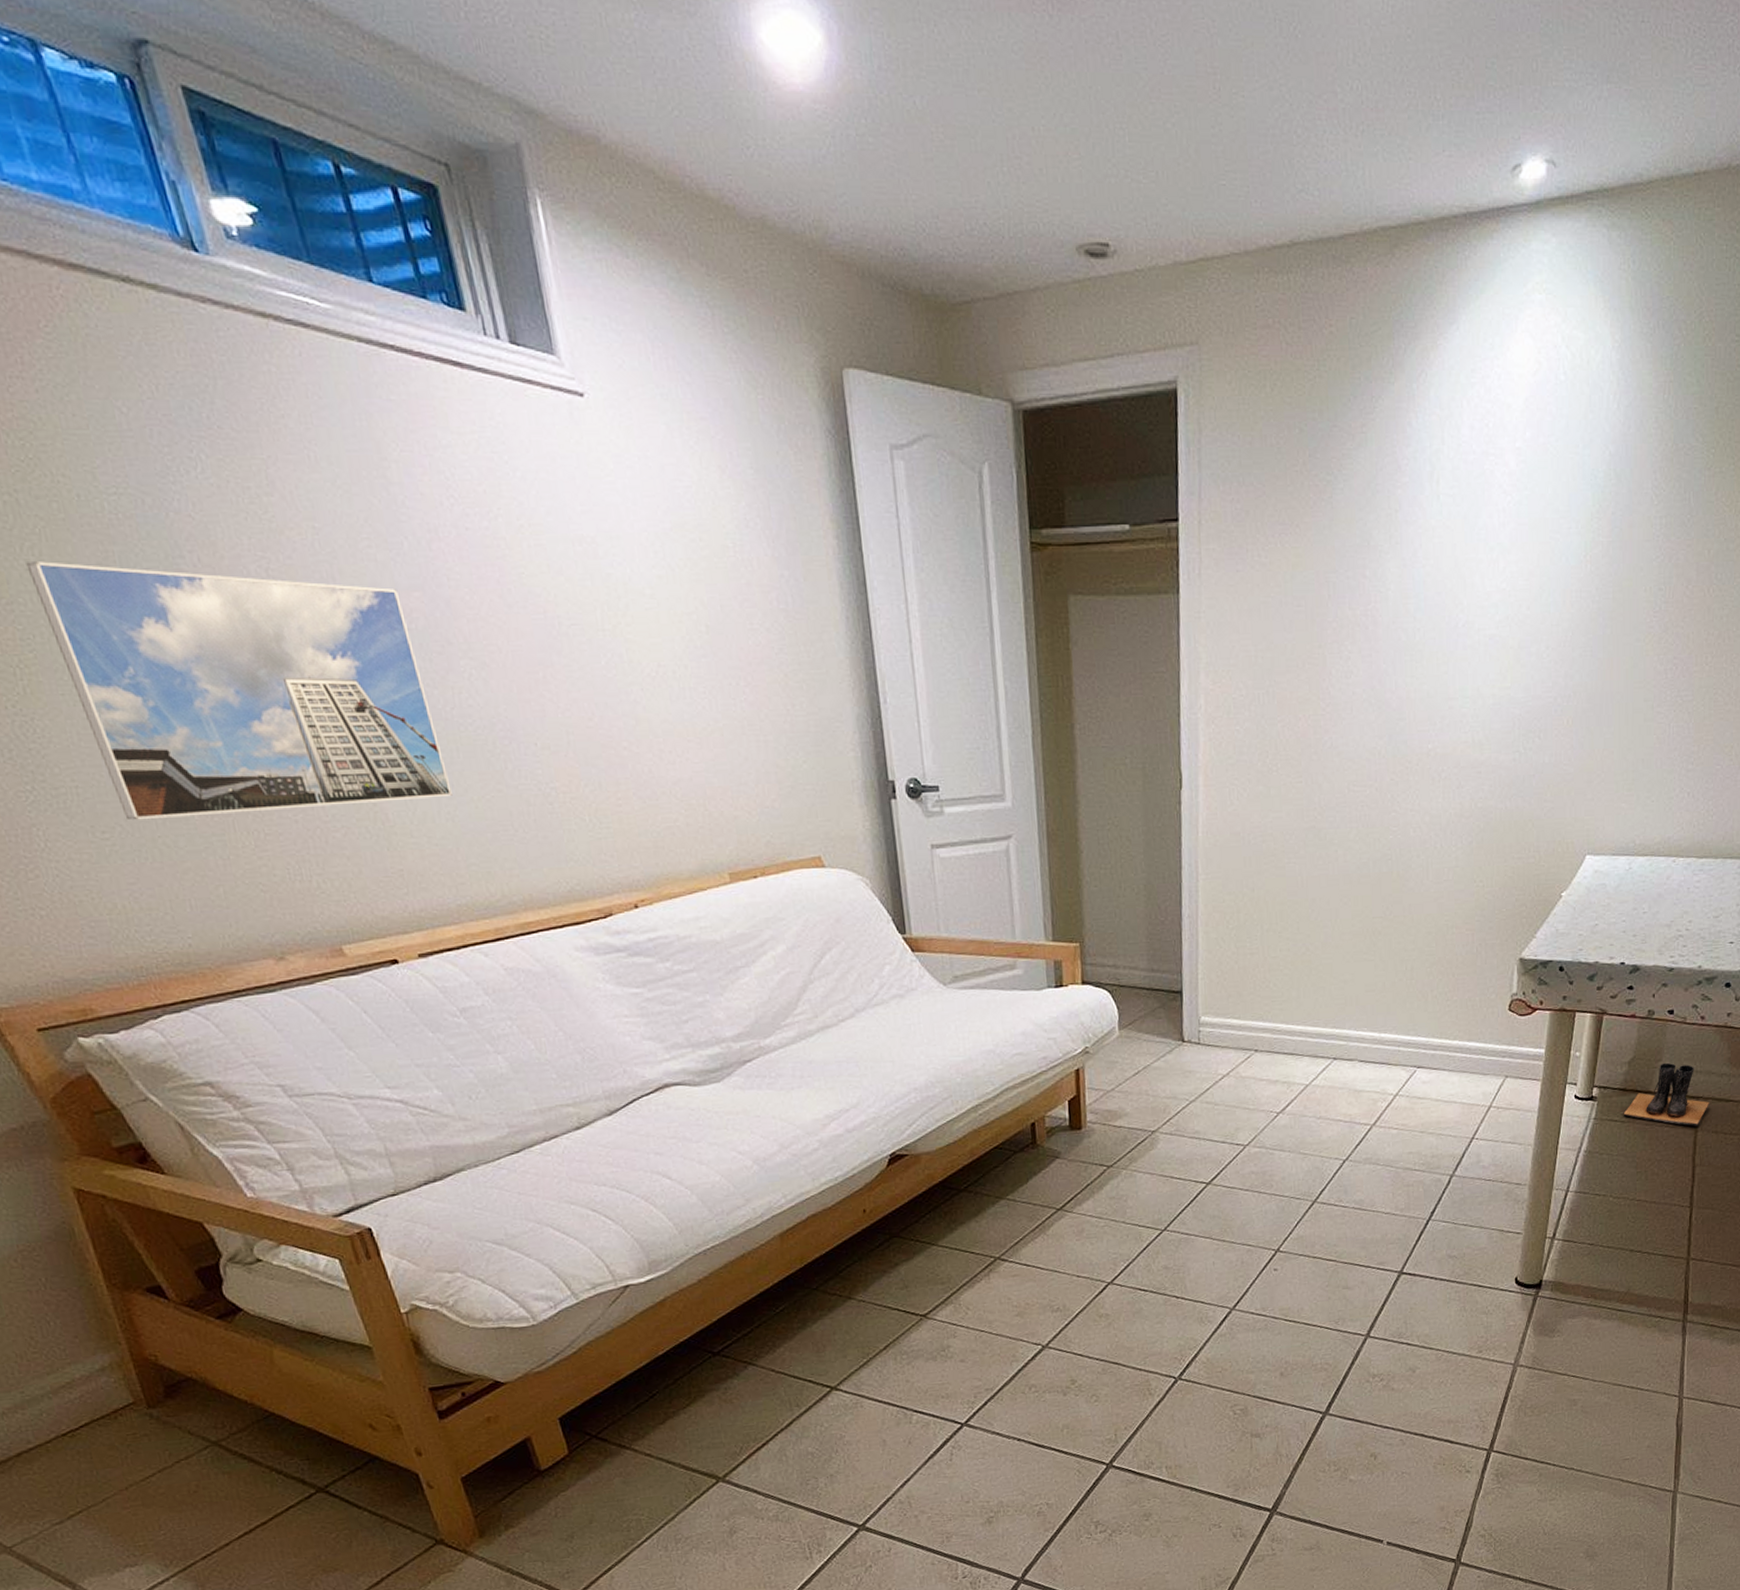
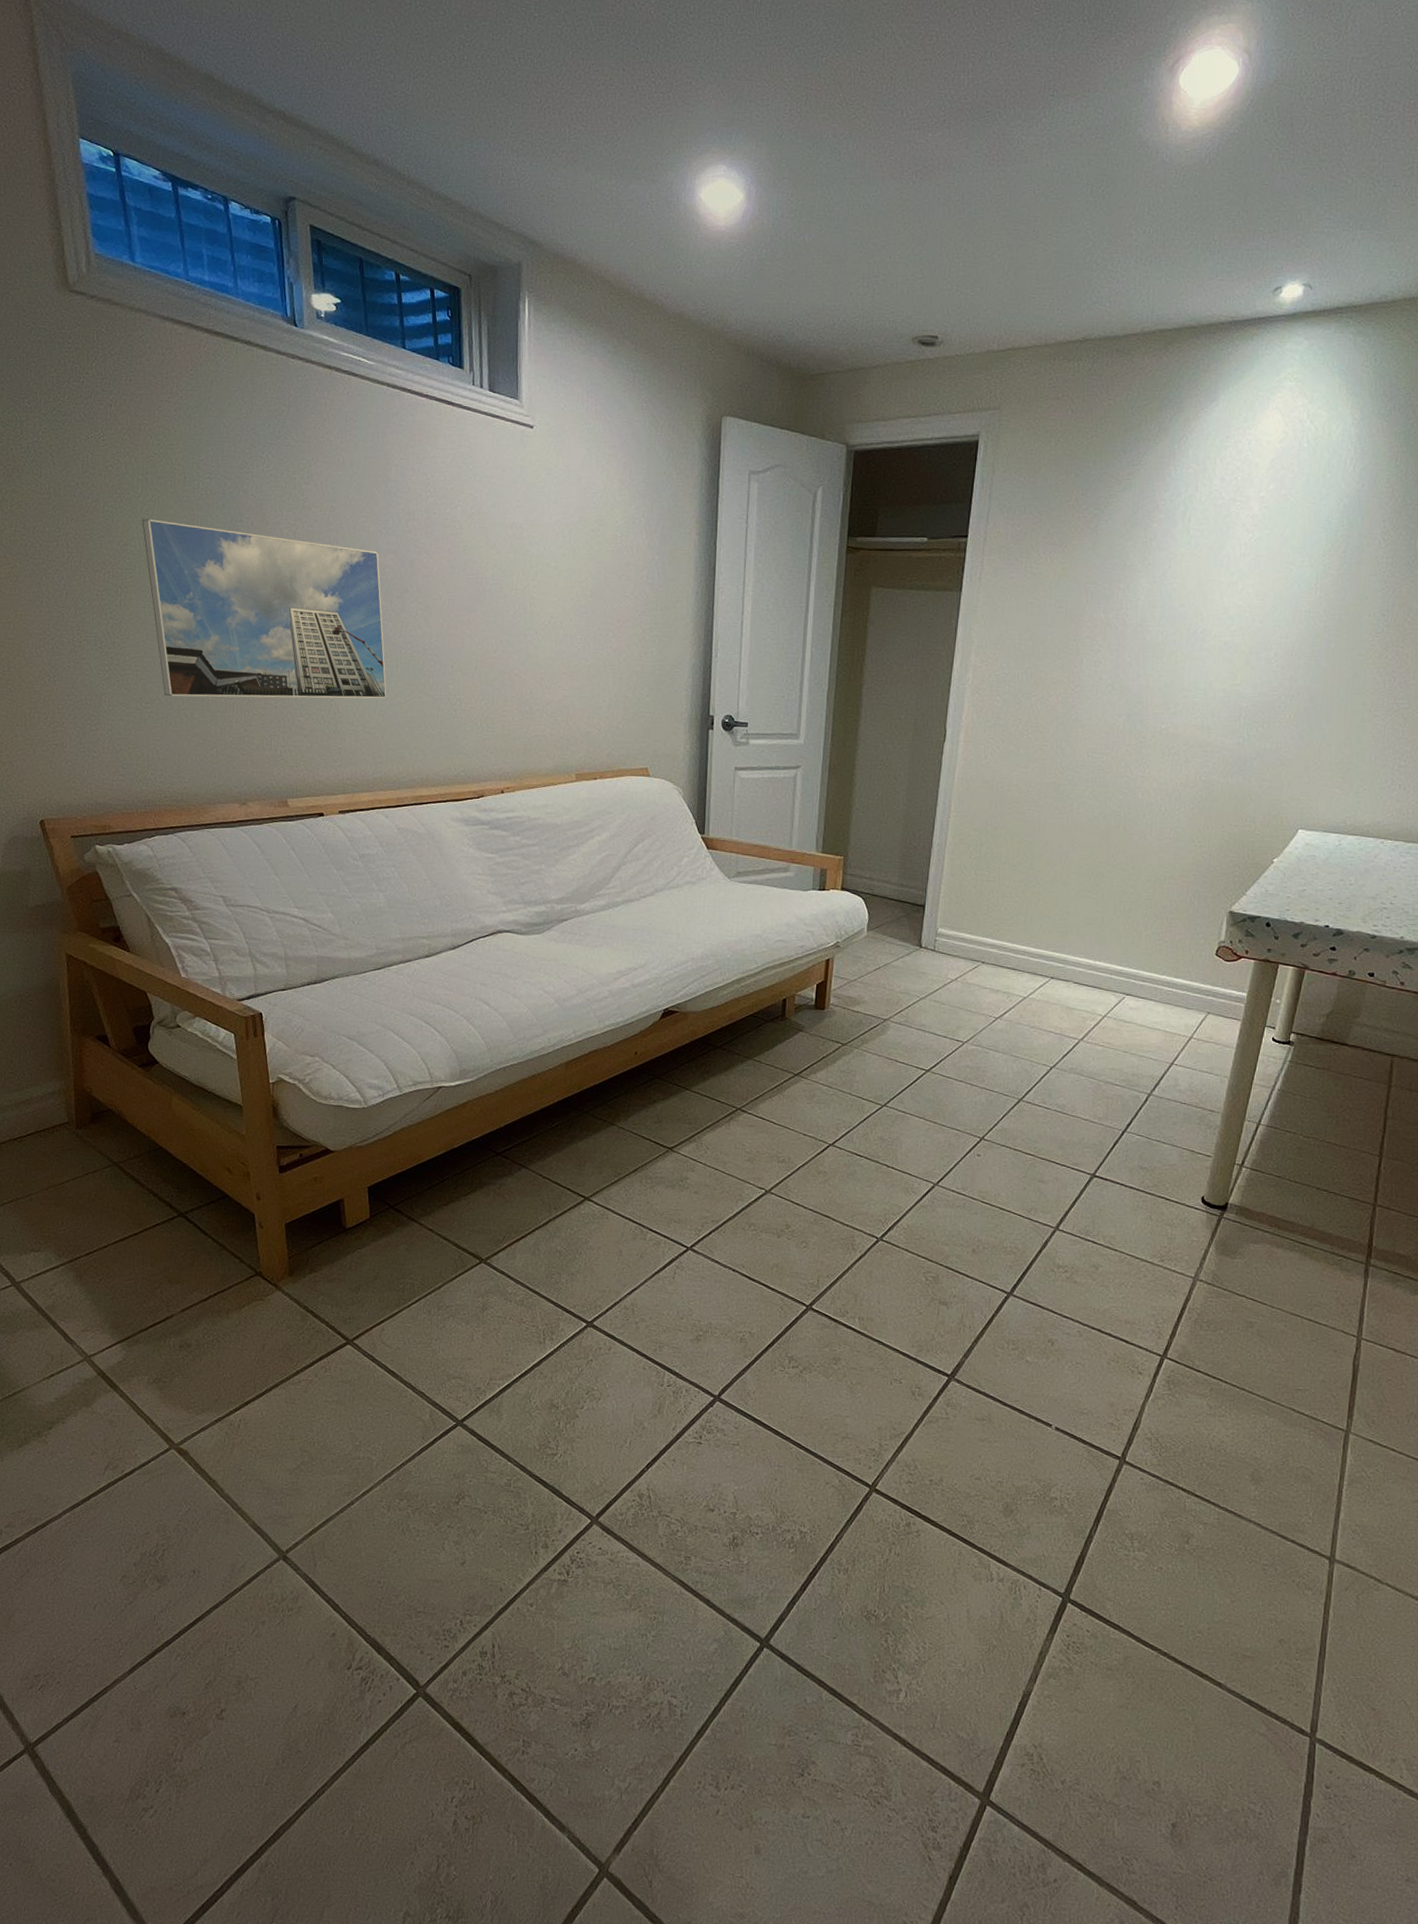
boots: present [1623,1062,1709,1126] -> none [1318,1019,1405,1082]

